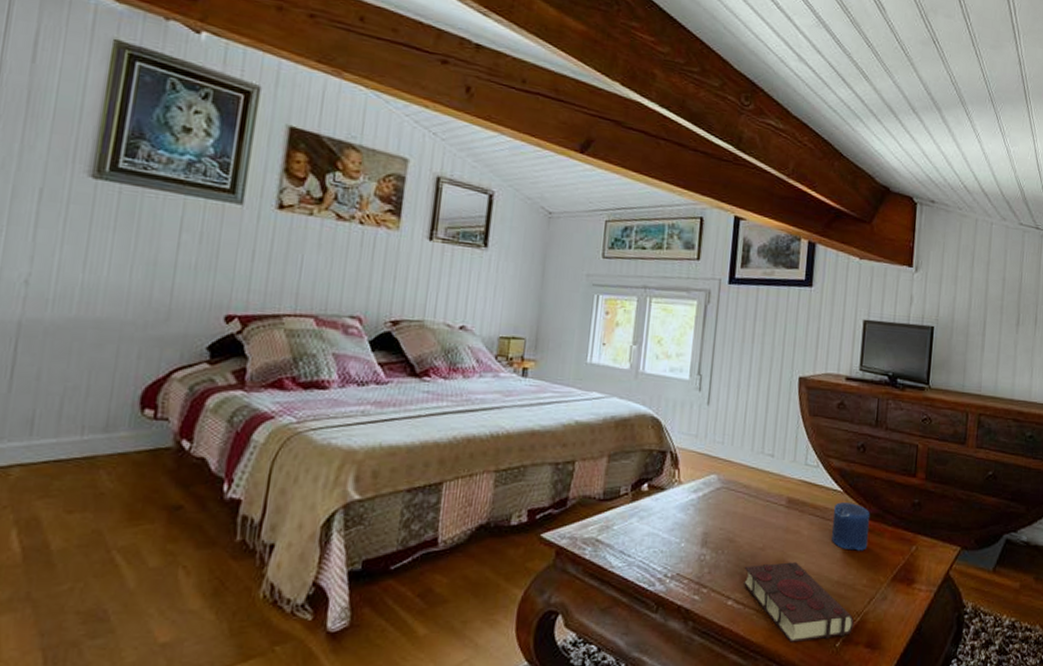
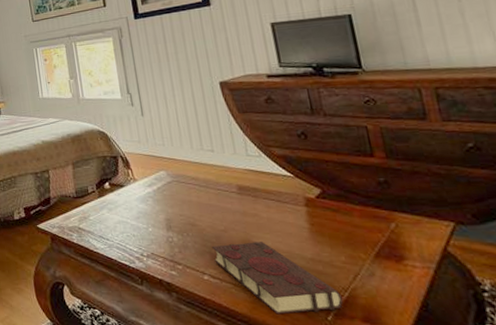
candle: present [832,502,870,551] -> none [288,186,337,230]

